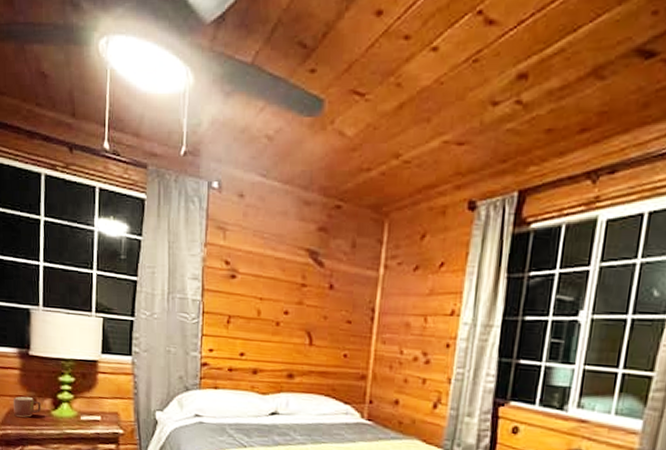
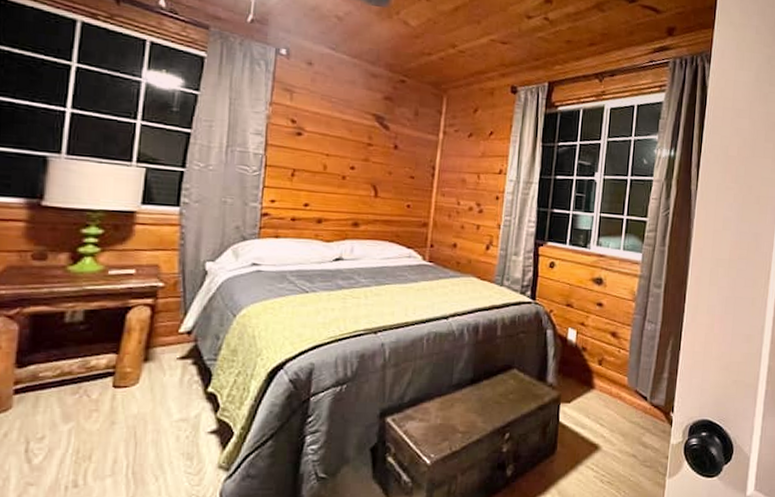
mug: present [13,396,41,418] -> none [11,251,54,275]

